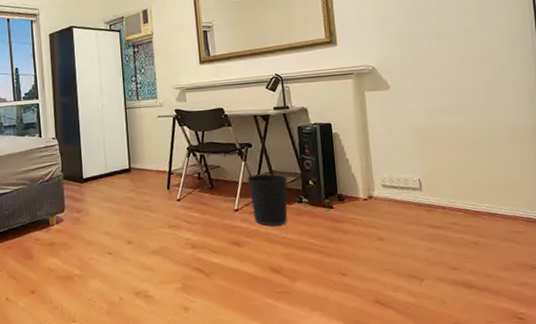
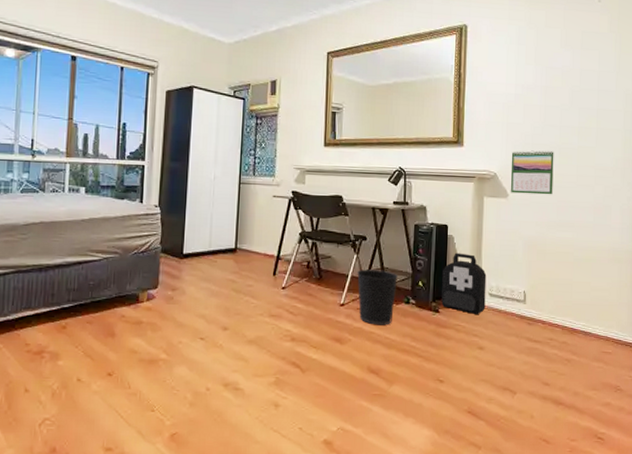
backpack: none [331,148,380,207] -> present [441,252,487,315]
calendar: none [388,36,437,84] -> present [510,150,554,195]

